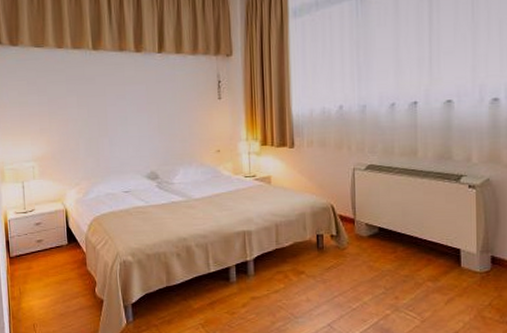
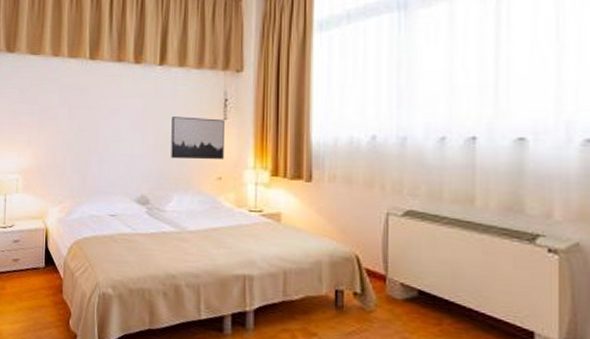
wall art: none [173,98,221,137] -> present [171,117,224,160]

